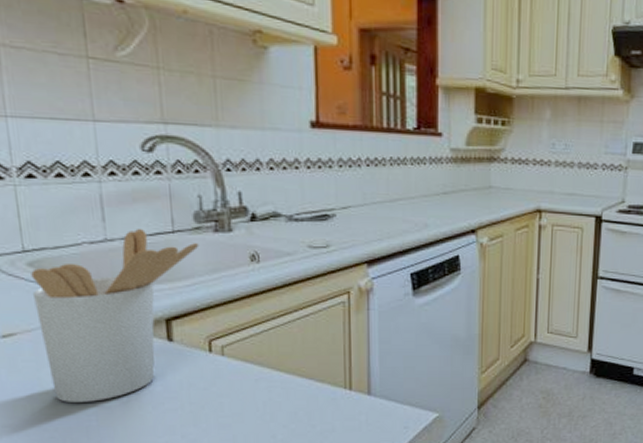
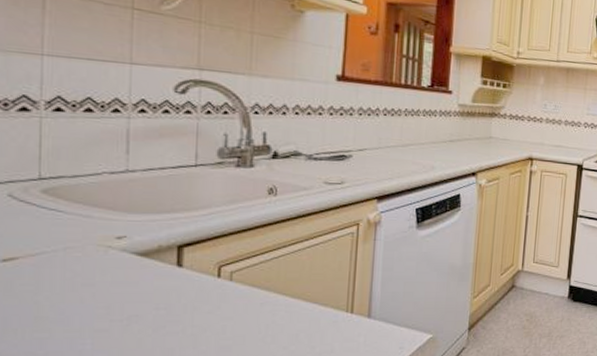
utensil holder: present [31,229,199,404] -> none [43,162,220,327]

